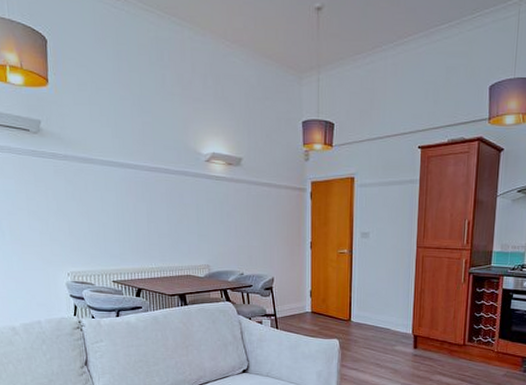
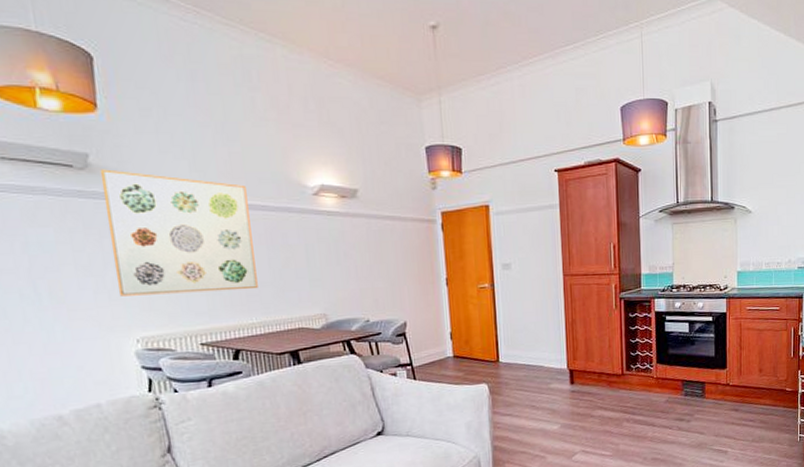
wall art: none [48,133,158,240] -> present [99,169,258,296]

